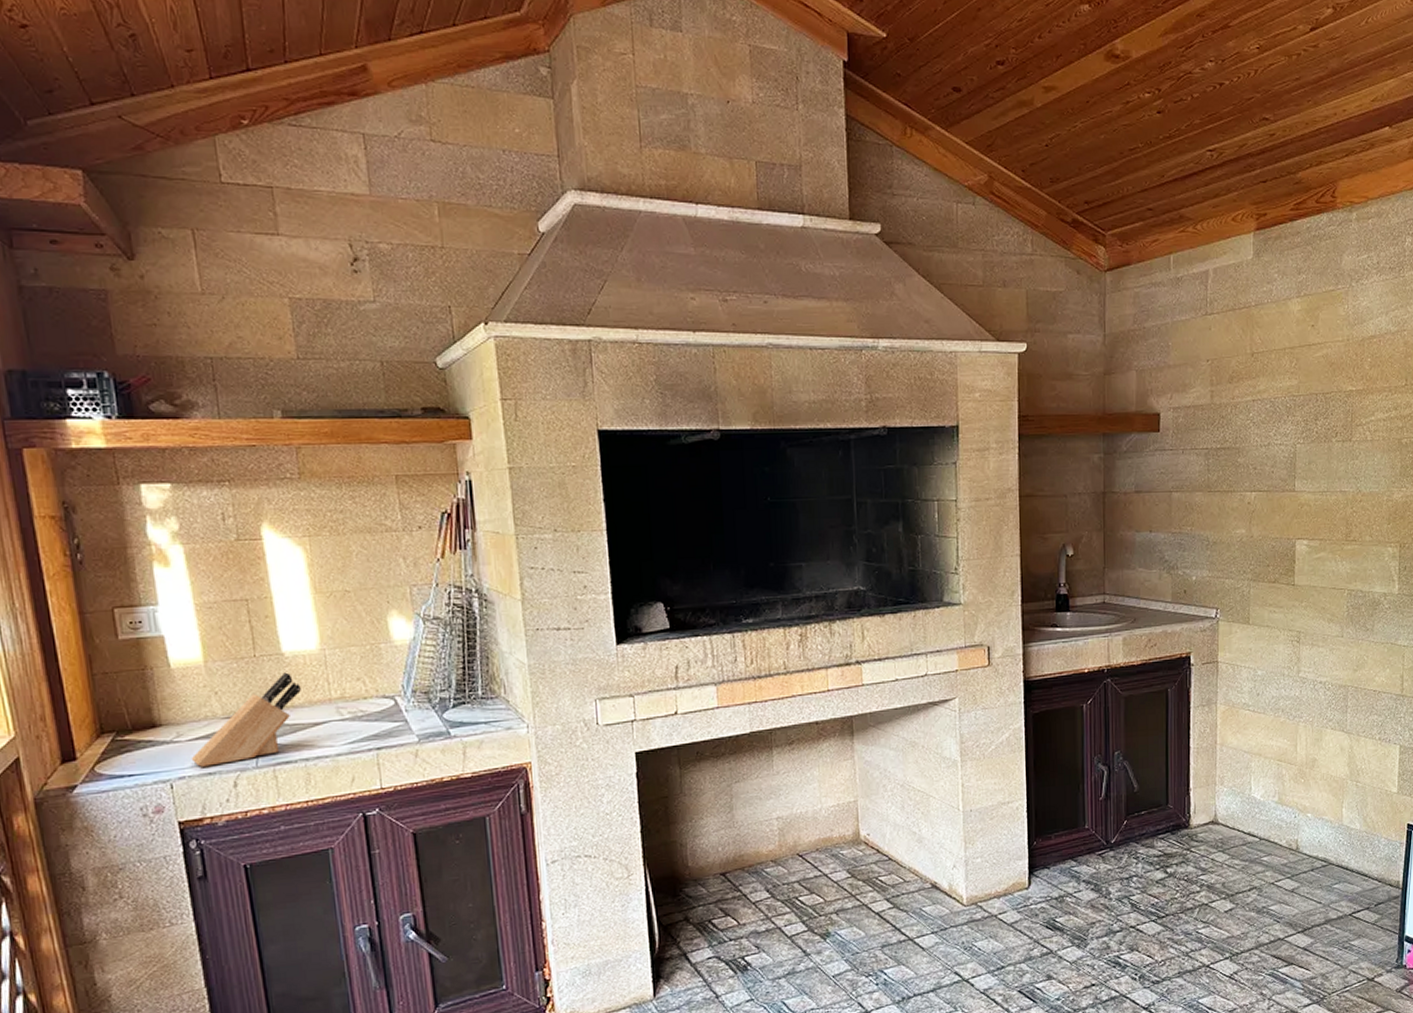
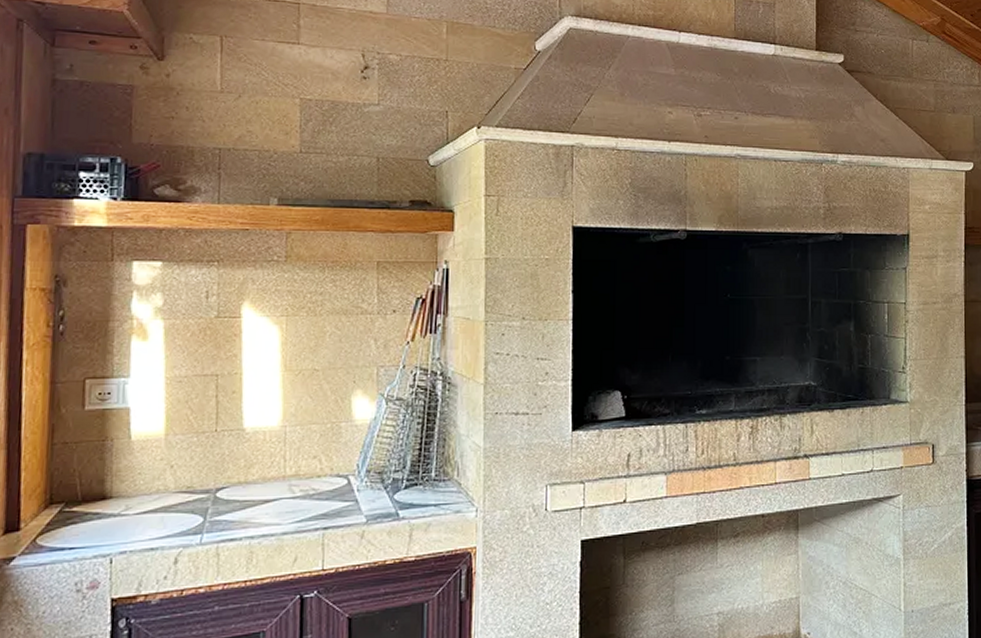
knife block: present [191,672,301,767] -> none [135,448,257,542]

